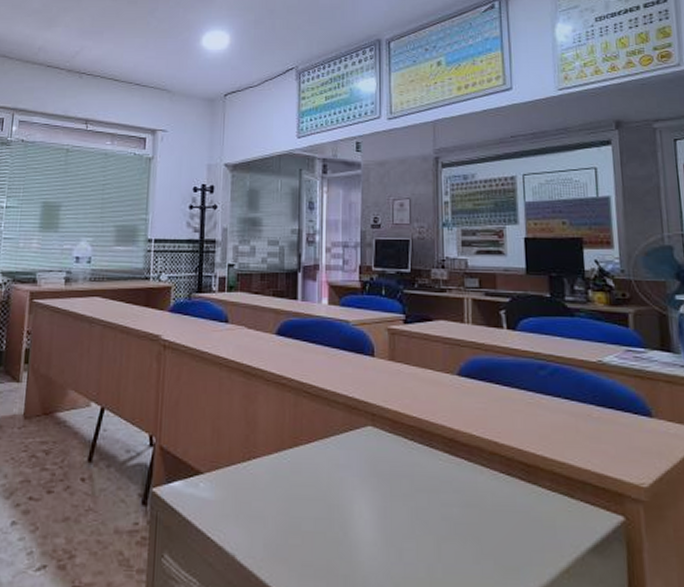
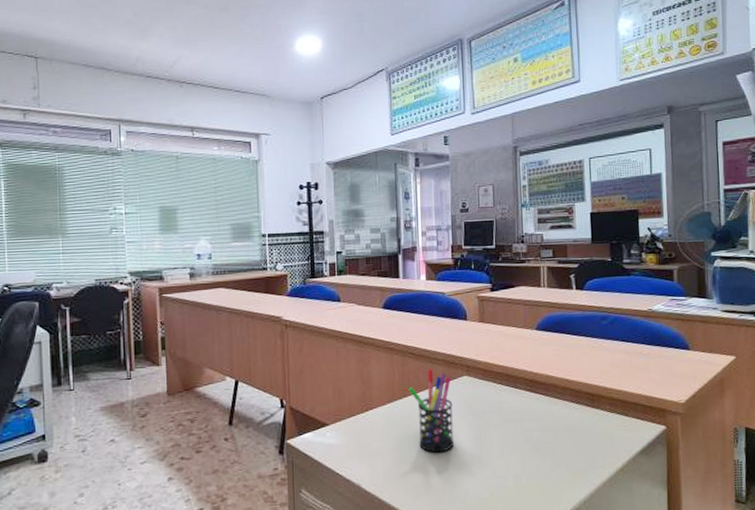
pen holder: none [301,414,353,523] -> present [409,369,454,453]

